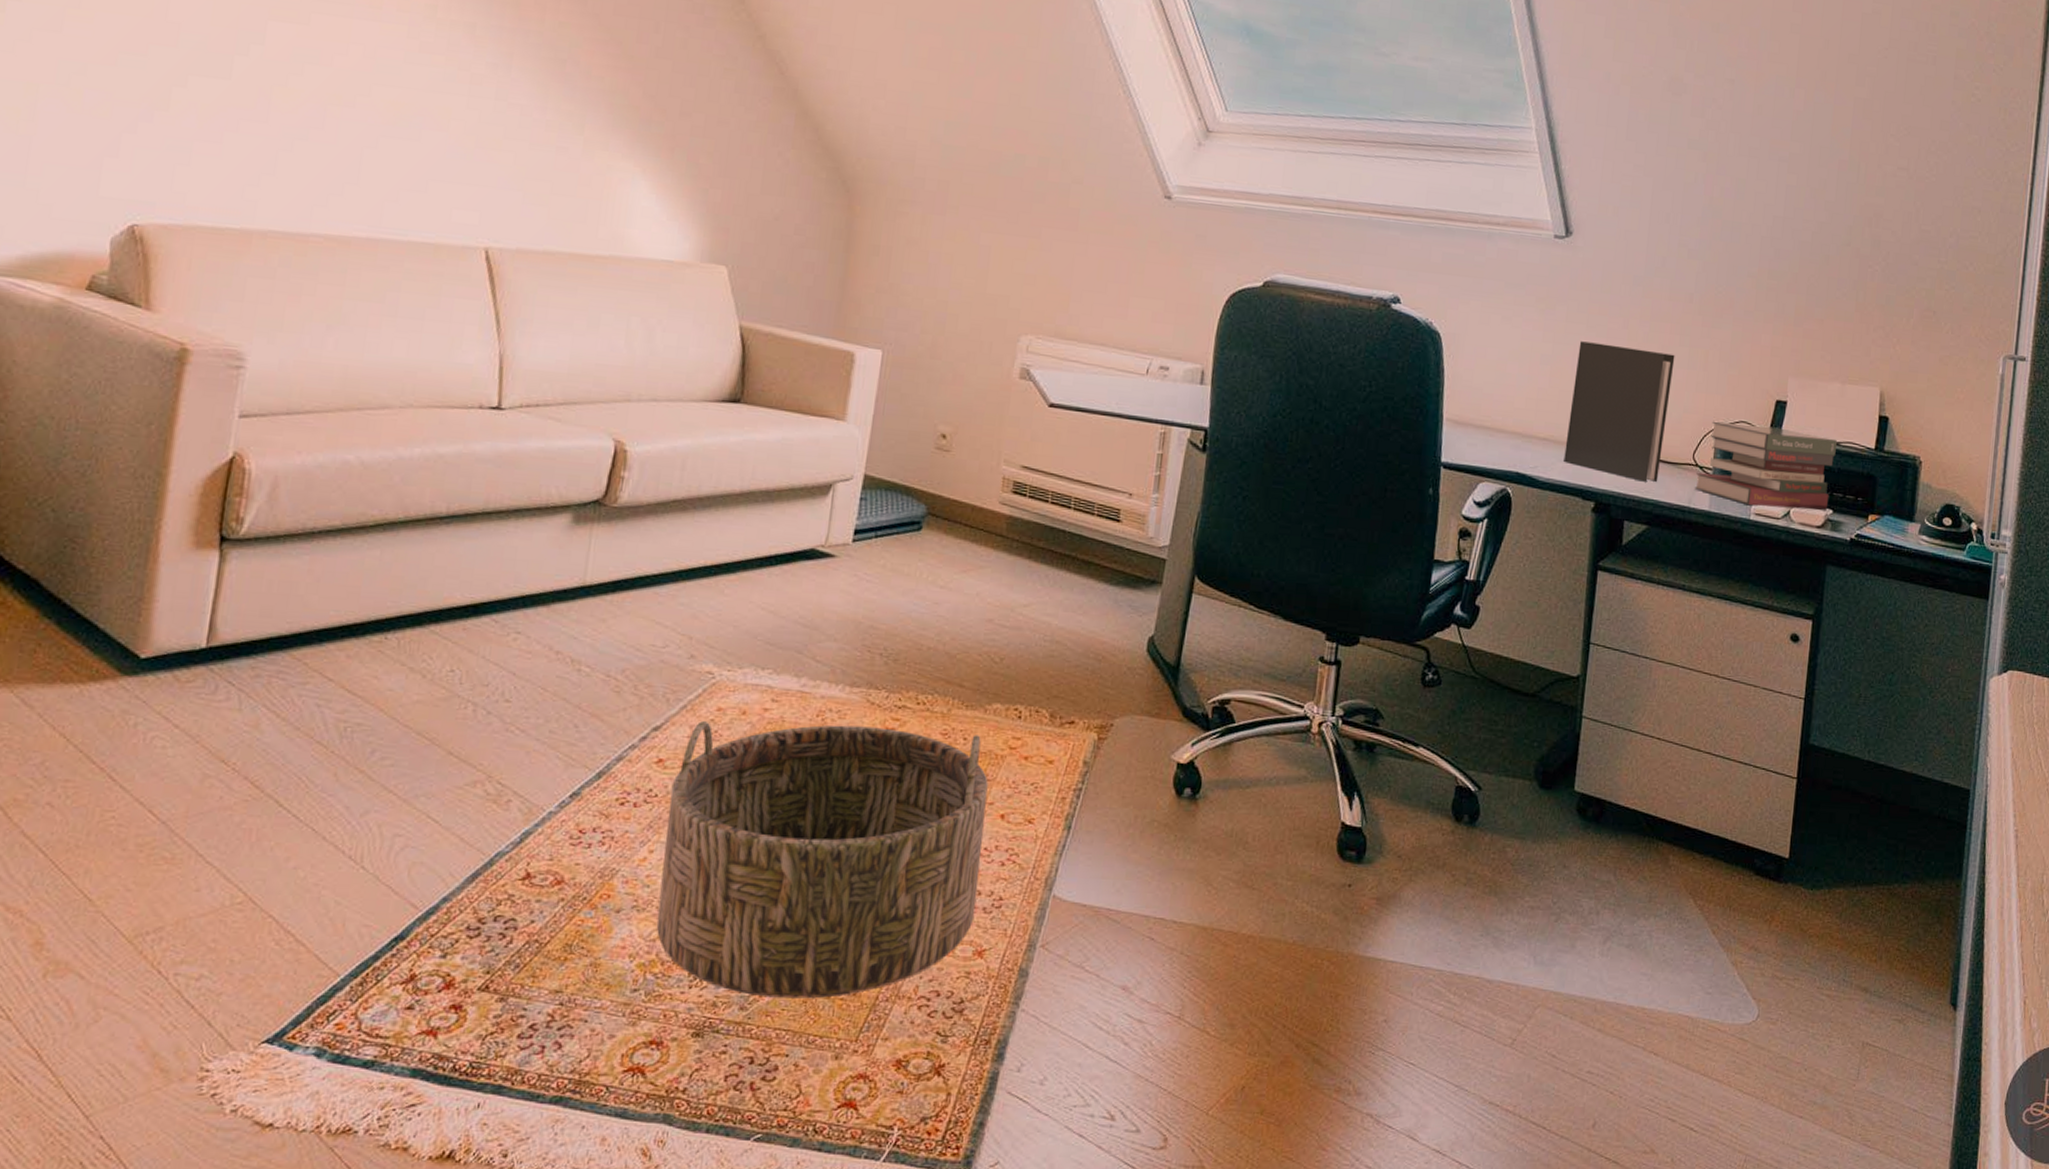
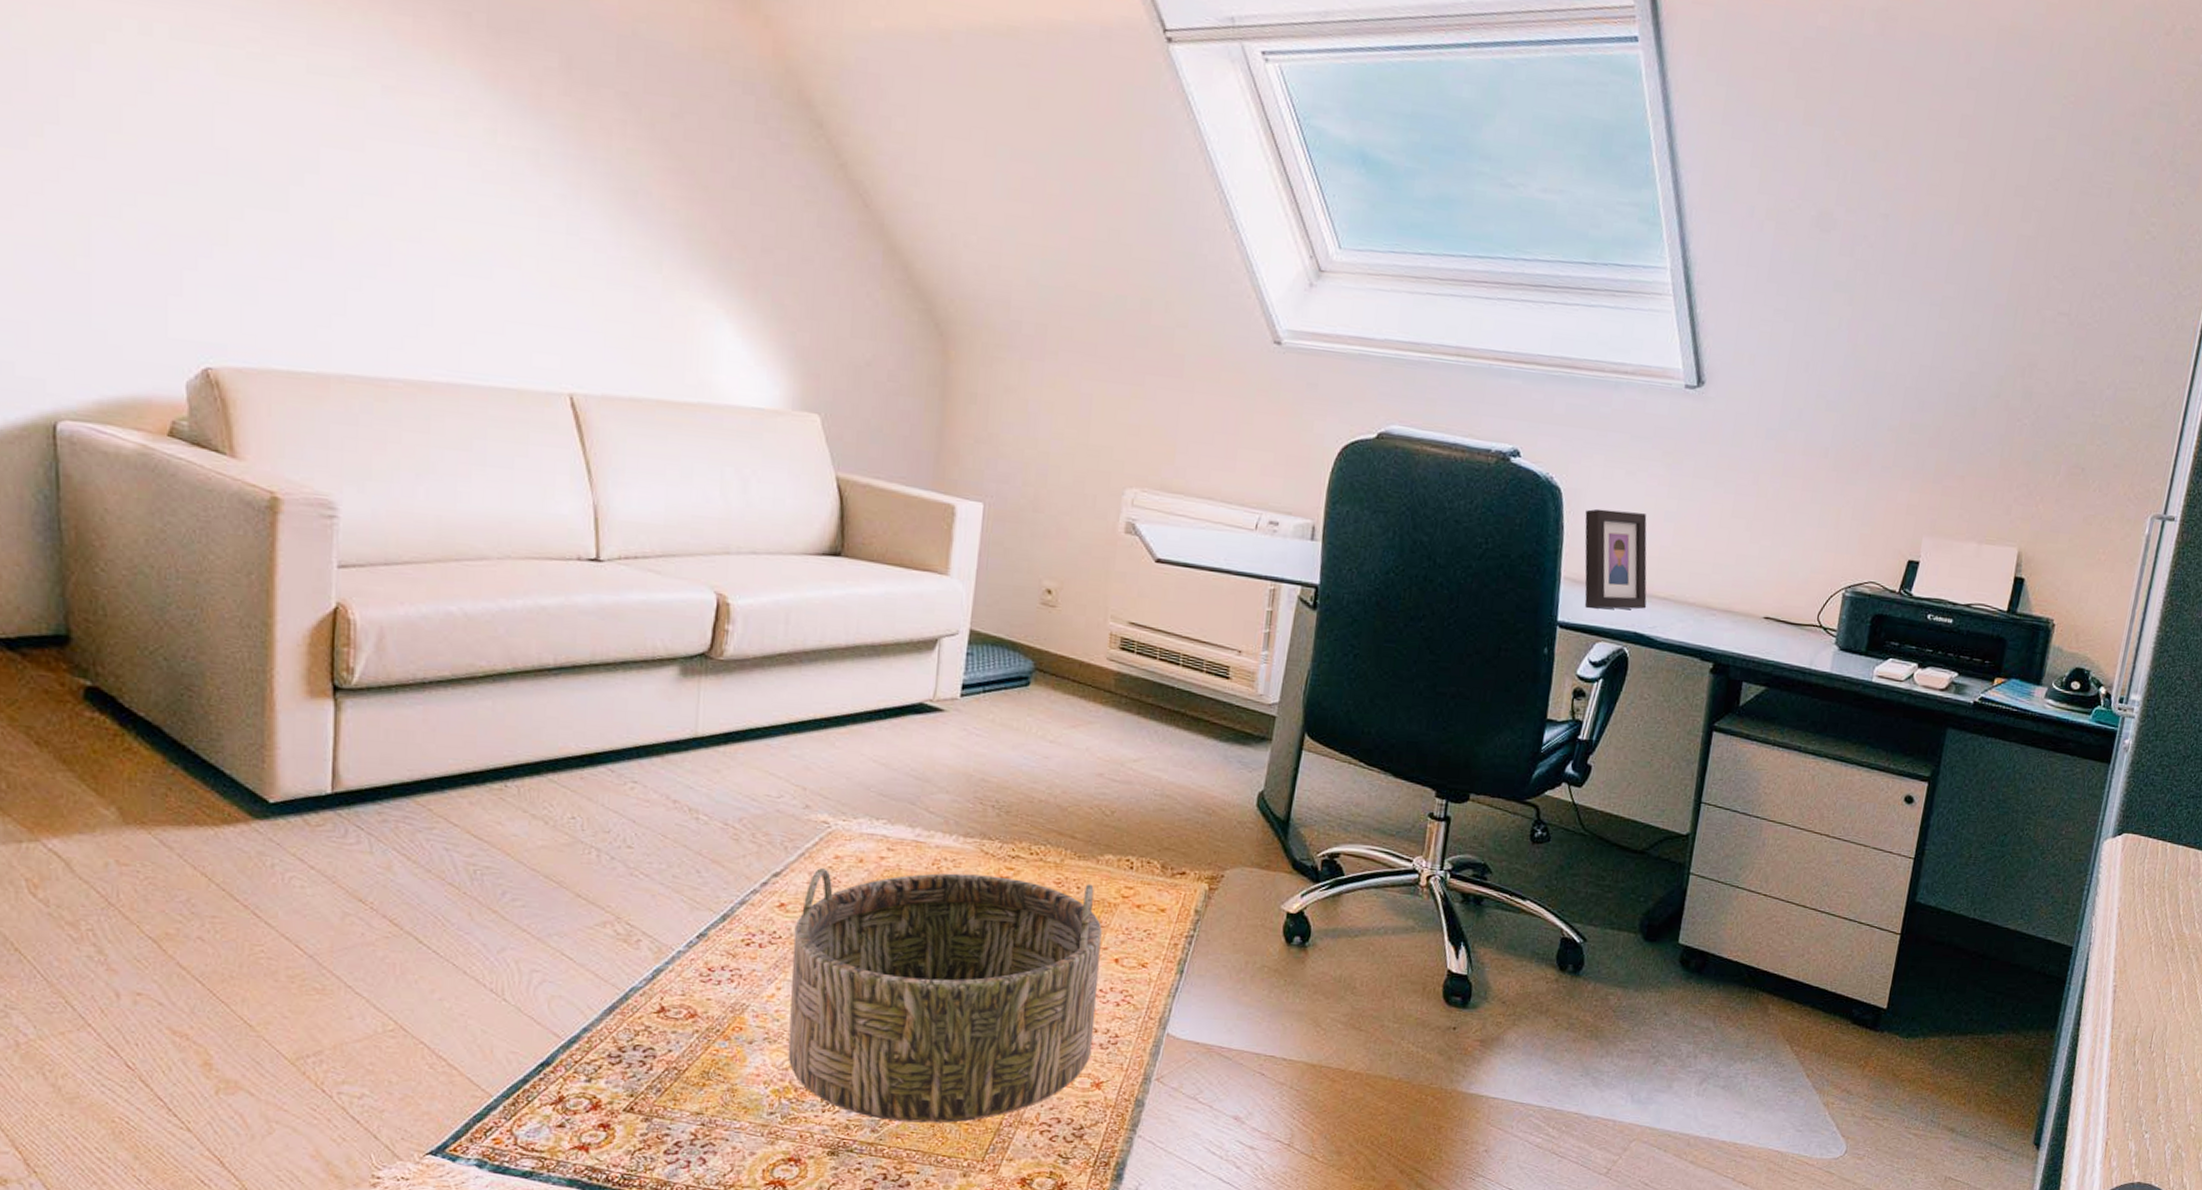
picture frame: none [1464,352,1528,450] -> present [1584,508,1647,610]
binder: present [1563,341,1675,483] -> none [1683,498,1806,644]
books: present [1695,421,1838,511] -> none [1817,581,1969,674]

